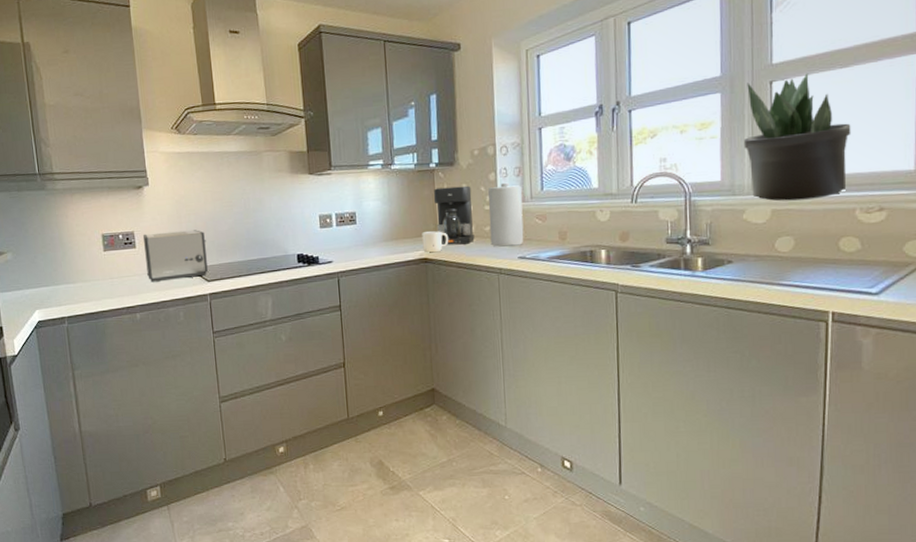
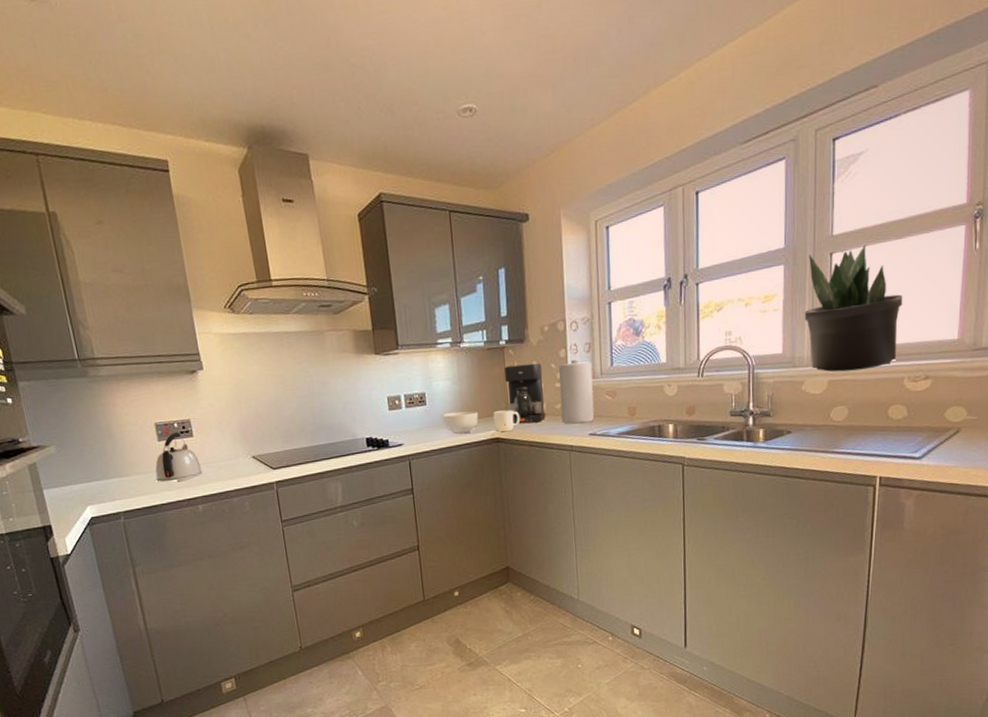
kettle: none [99,243,142,291] -> present [155,432,203,483]
toaster: present [142,230,208,282] -> none [199,415,273,472]
bowl: none [371,230,408,254] -> present [442,410,479,434]

